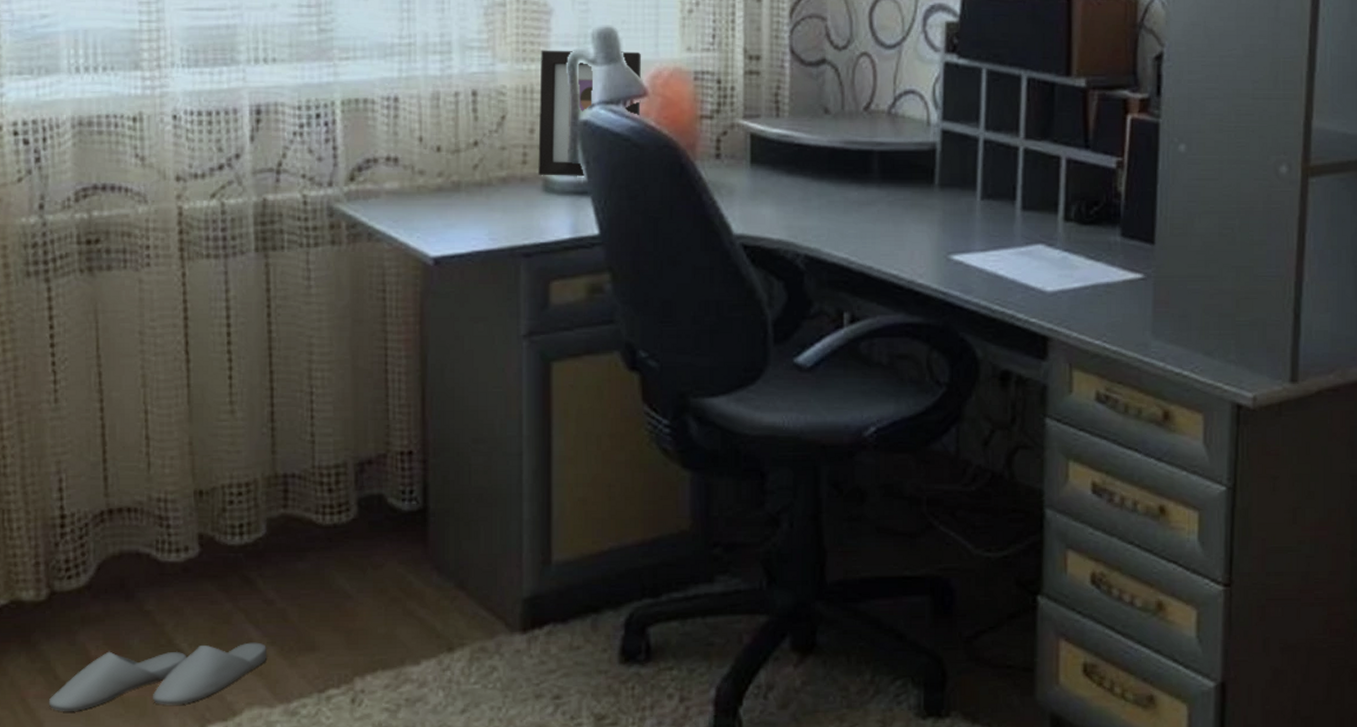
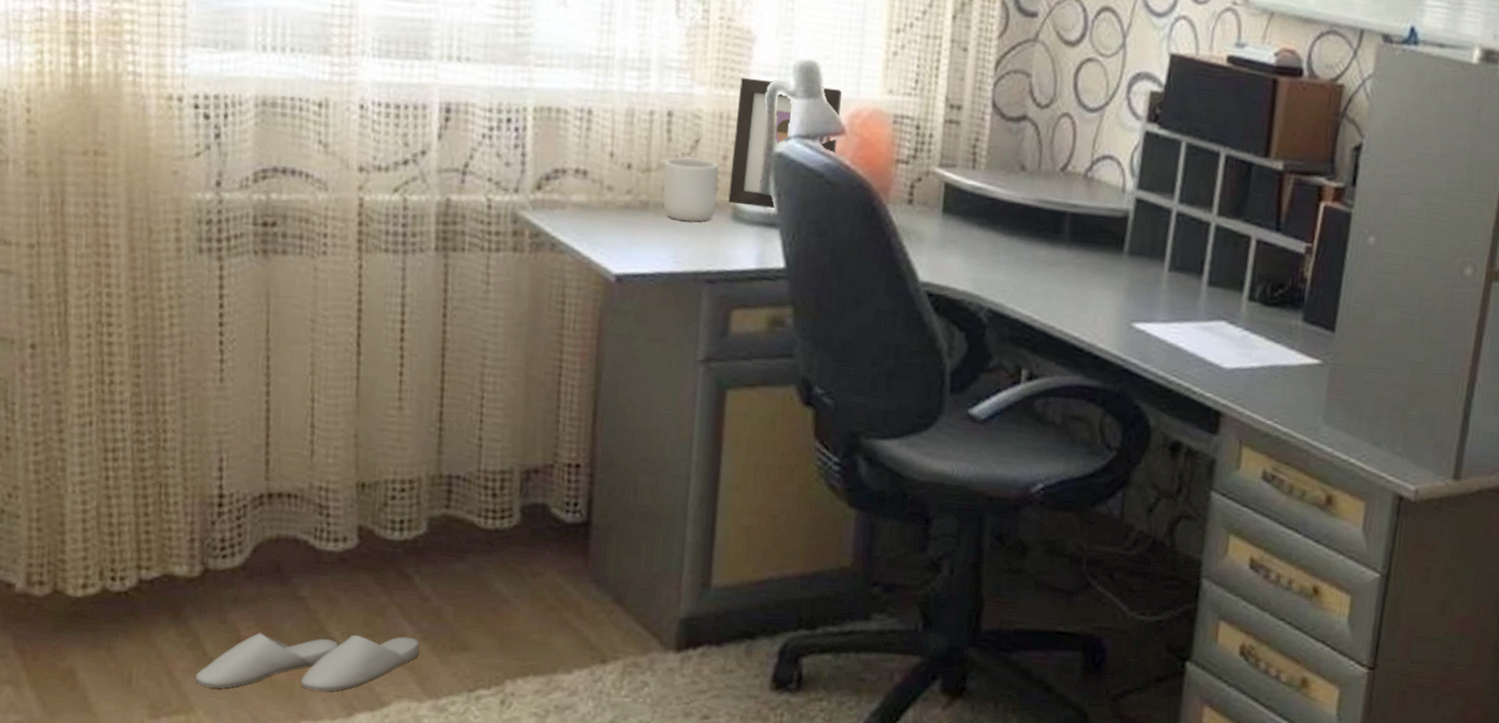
mug: none [472,134,527,198] -> present [662,157,719,222]

